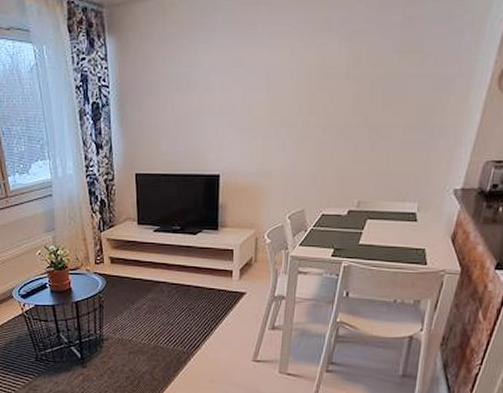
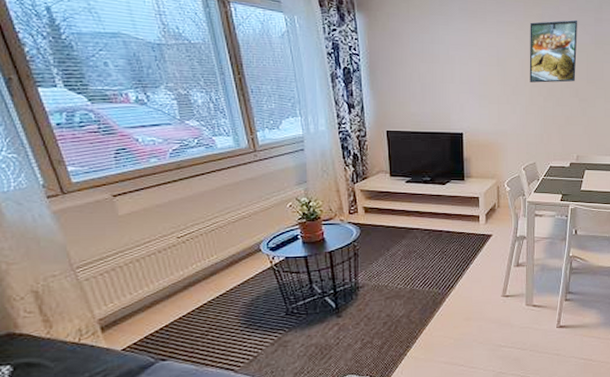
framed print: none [305,21,378,109] -> present [529,19,578,83]

